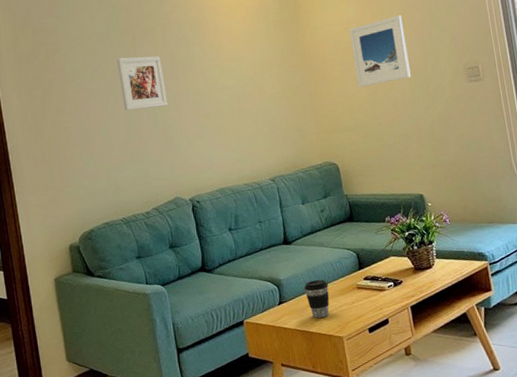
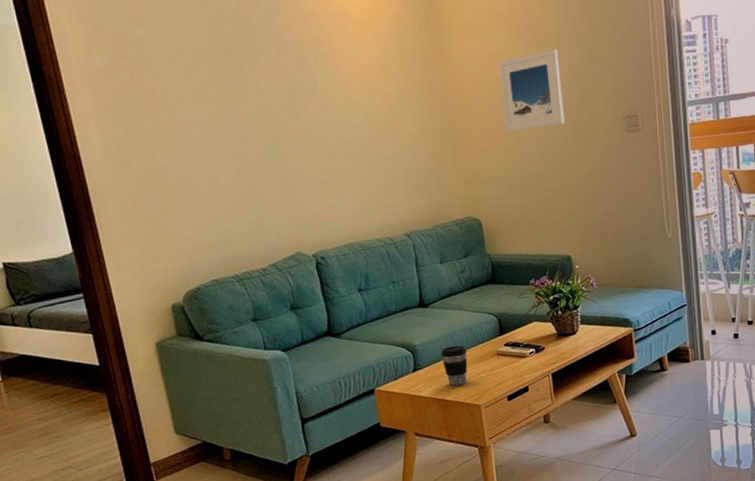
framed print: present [116,55,168,111] -> none [220,81,285,148]

